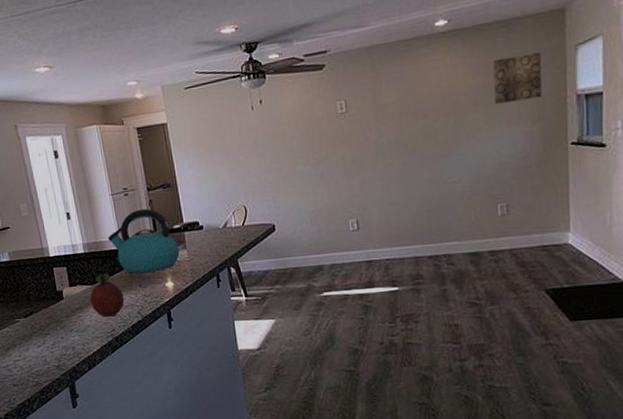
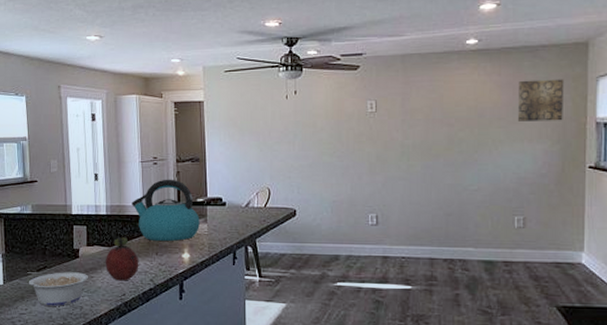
legume: none [9,313,76,350] -> present [20,272,88,306]

